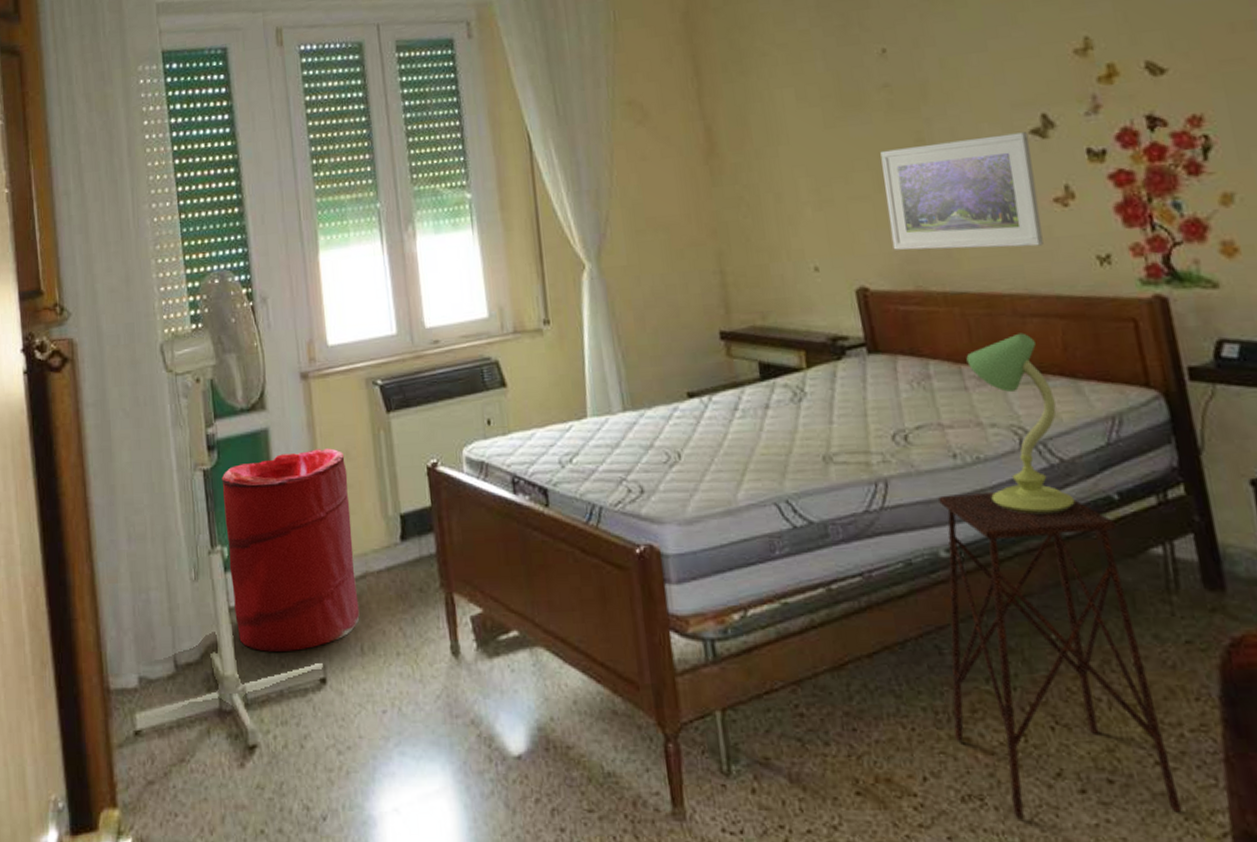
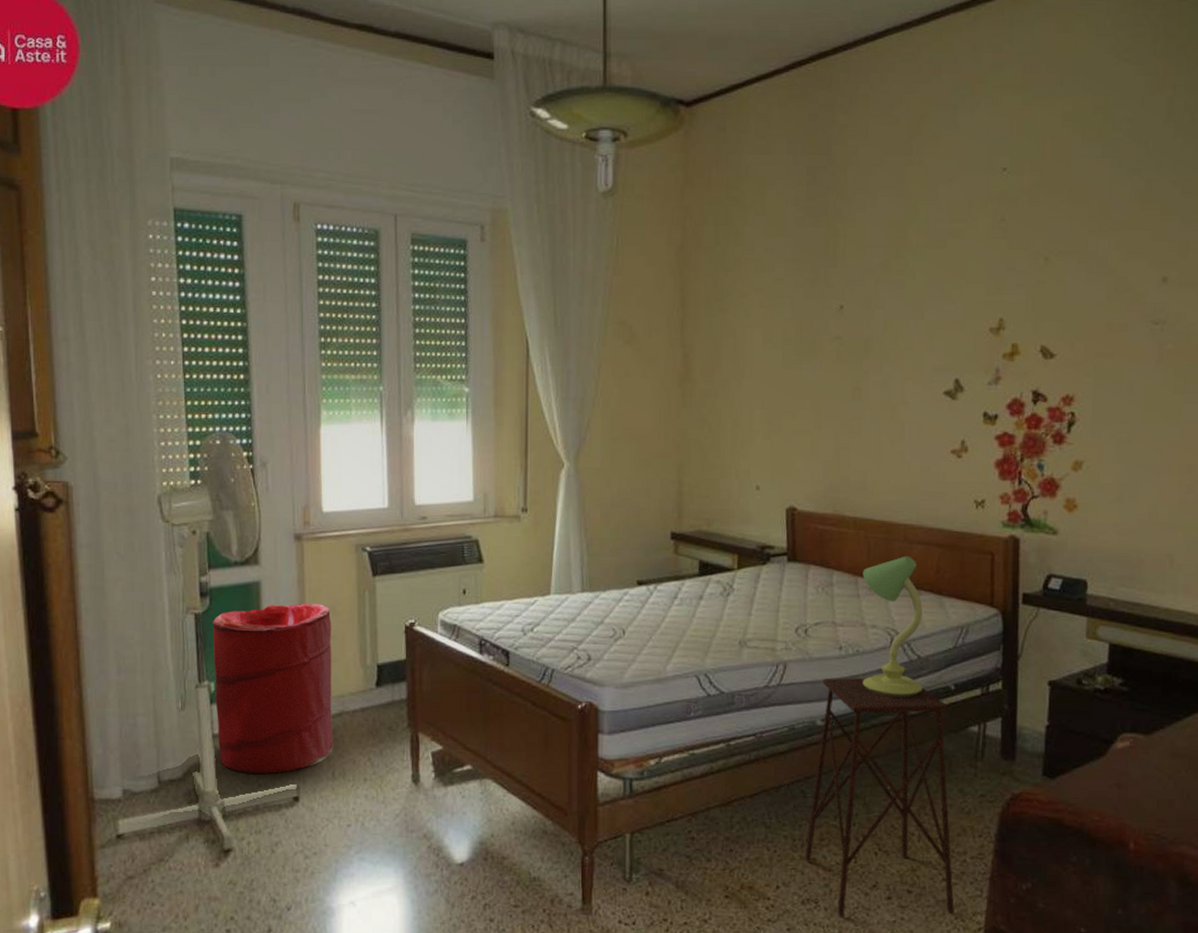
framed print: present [880,132,1044,251] -> none [821,392,942,488]

